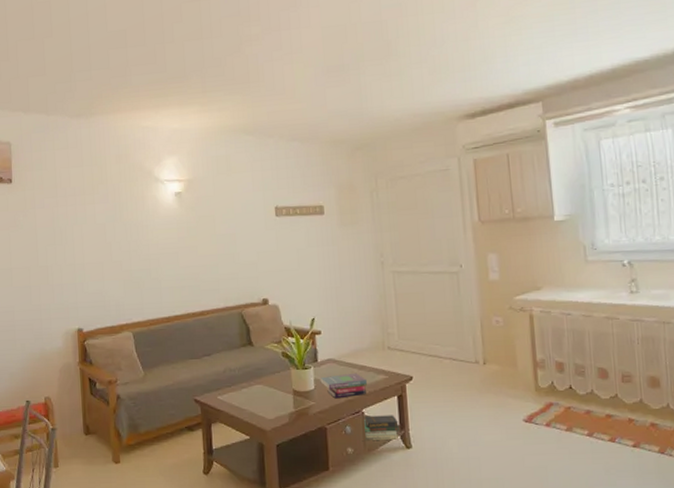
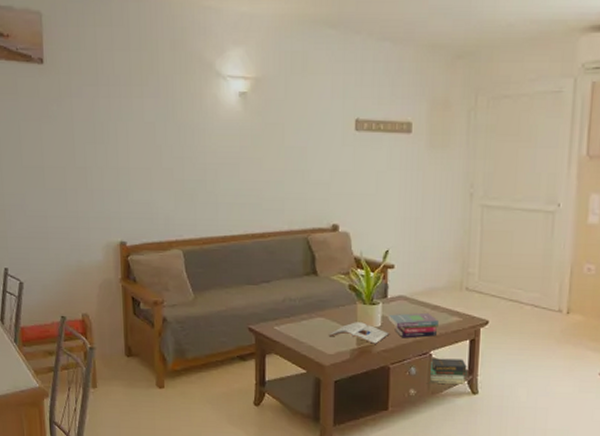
magazine: none [267,386,322,406] -> present [328,322,389,344]

